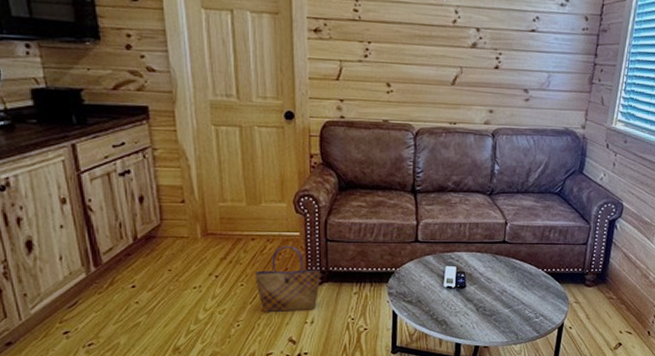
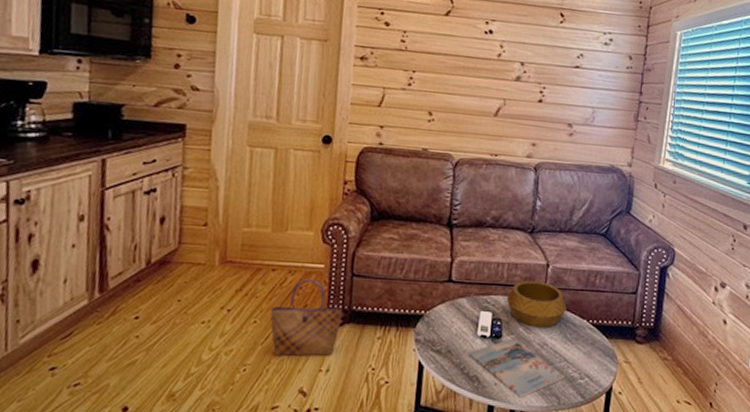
magazine: none [436,288,522,336] -> present [468,338,564,398]
decorative bowl: none [469,237,524,278] -> present [506,280,567,328]

